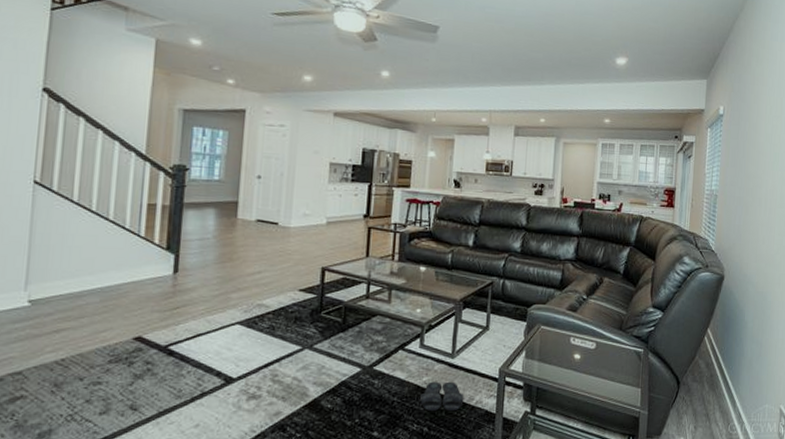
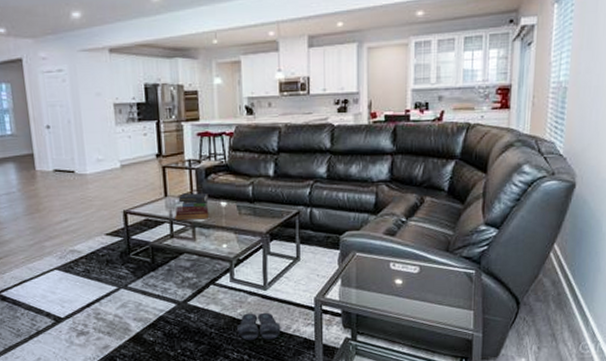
books: none [373,255,409,283] -> present [175,192,209,221]

